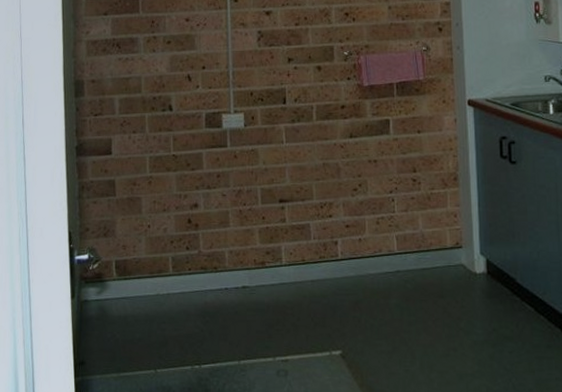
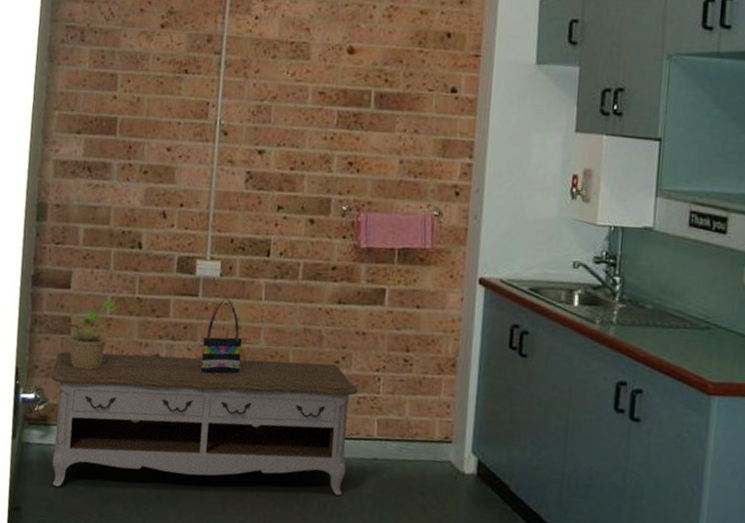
storage bench: none [102,192,377,338] -> present [51,351,359,496]
potted plant: none [108,159,158,226] -> present [63,299,120,370]
tote bag: none [233,145,271,215] -> present [200,297,244,374]

